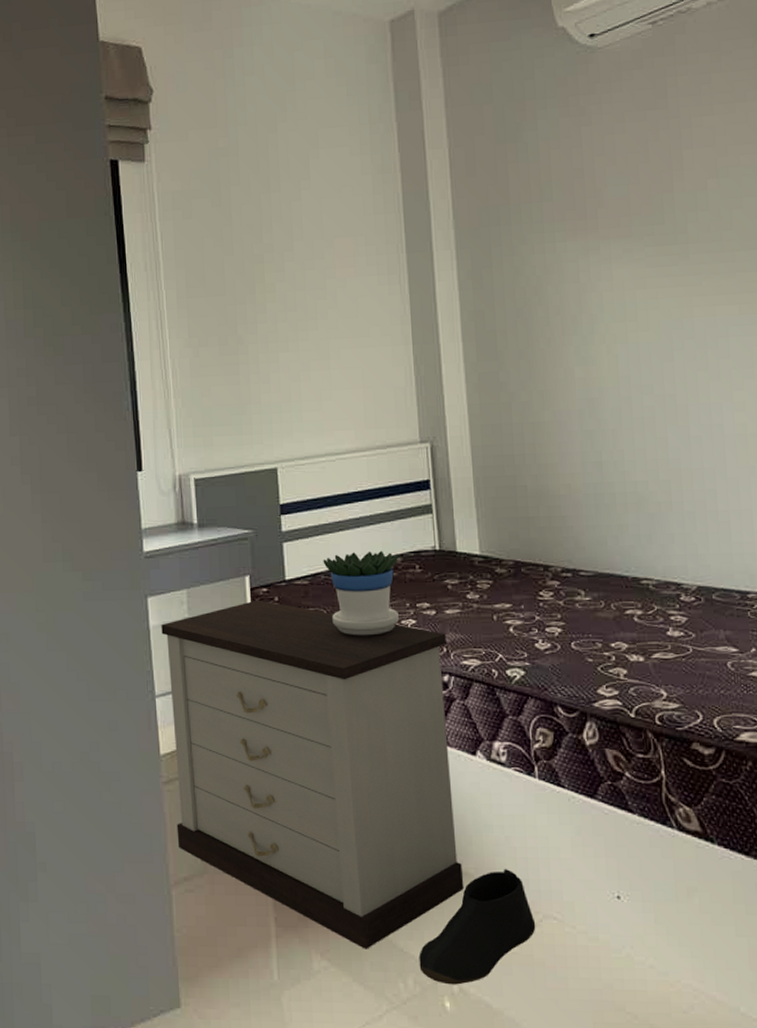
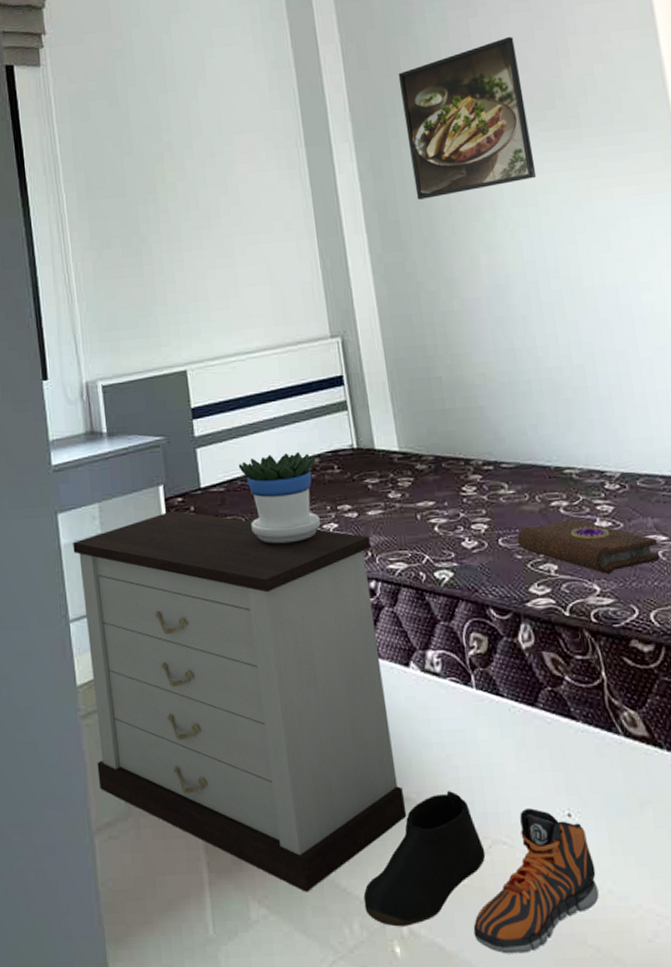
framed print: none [505,147,639,310] -> present [398,36,537,200]
sneaker: none [519,889,641,1015] -> present [473,808,599,954]
book: none [589,628,728,680] -> present [516,519,659,574]

